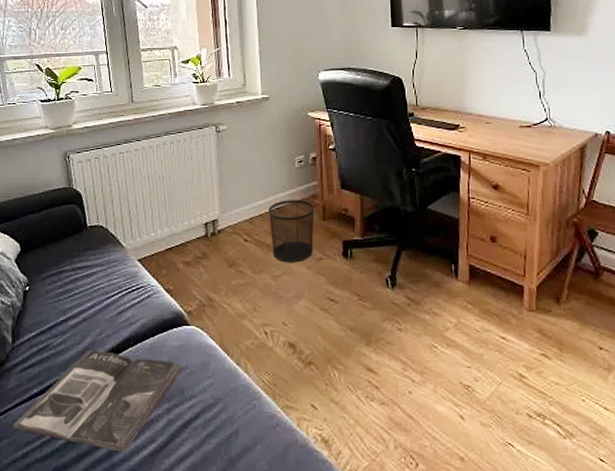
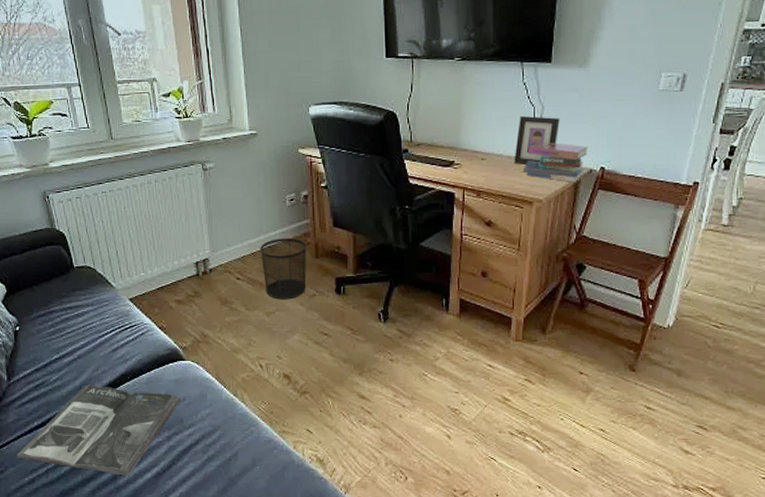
picture frame: none [518,81,562,128] -> present [514,116,560,165]
books: none [528,106,592,146] -> present [523,141,589,182]

